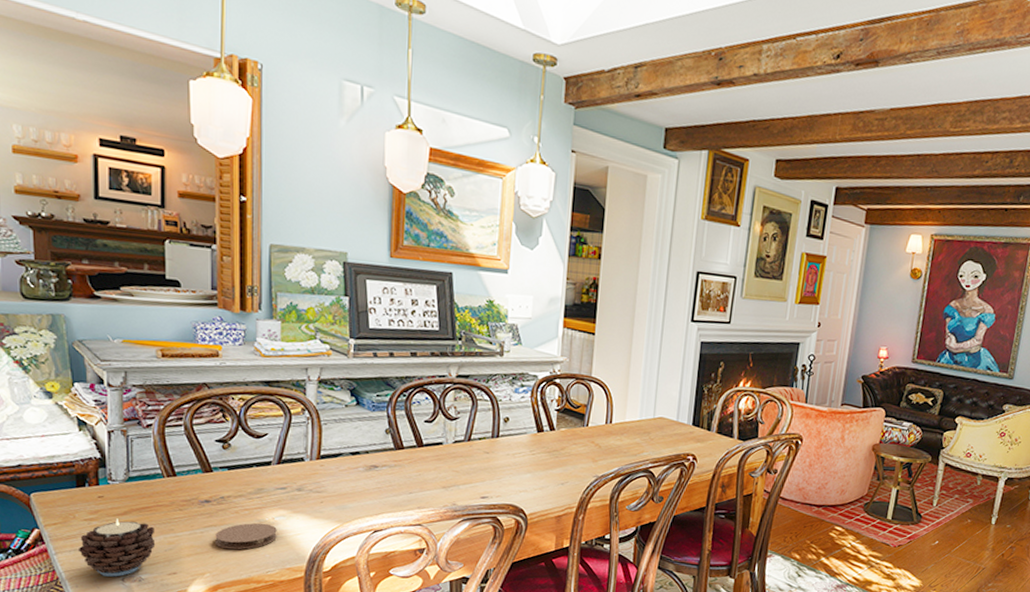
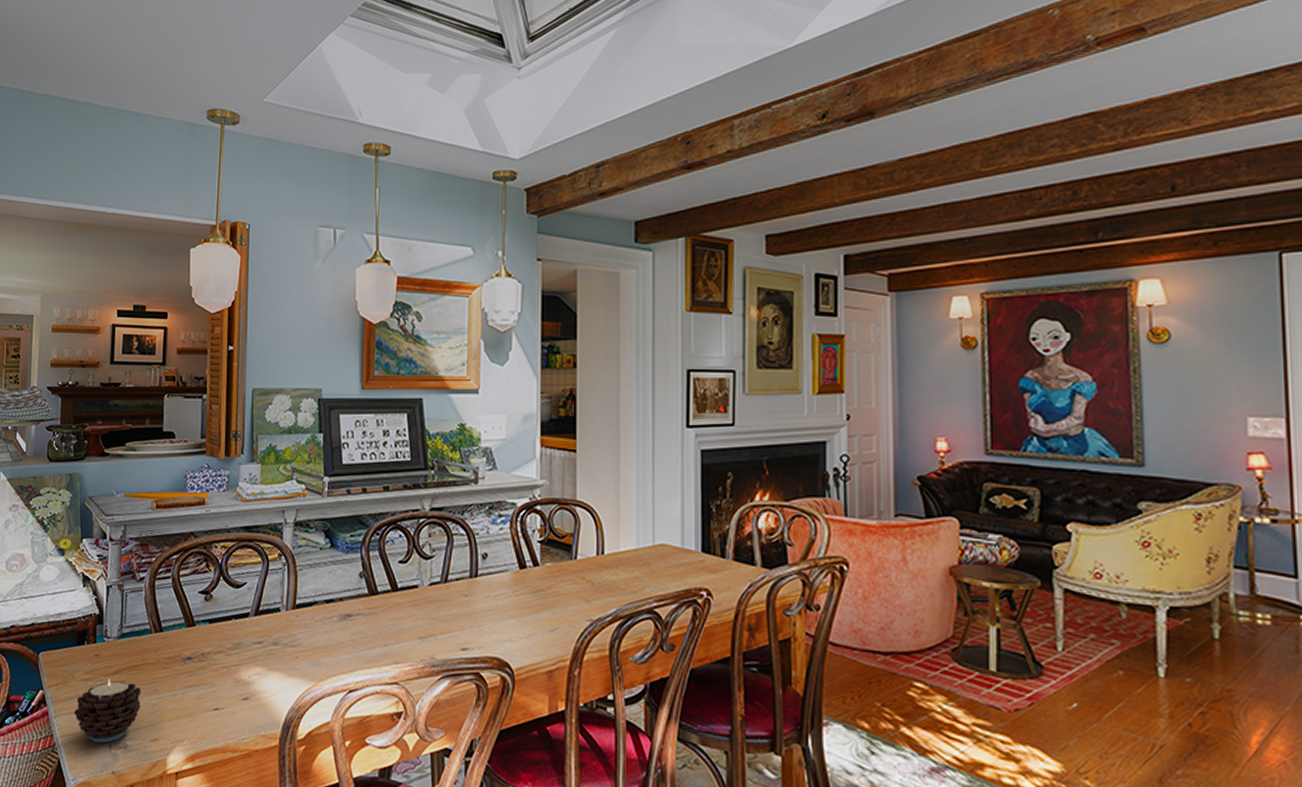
coaster: present [215,523,277,550] -> none [195,682,253,713]

